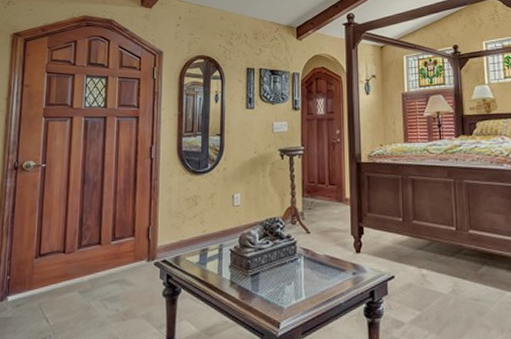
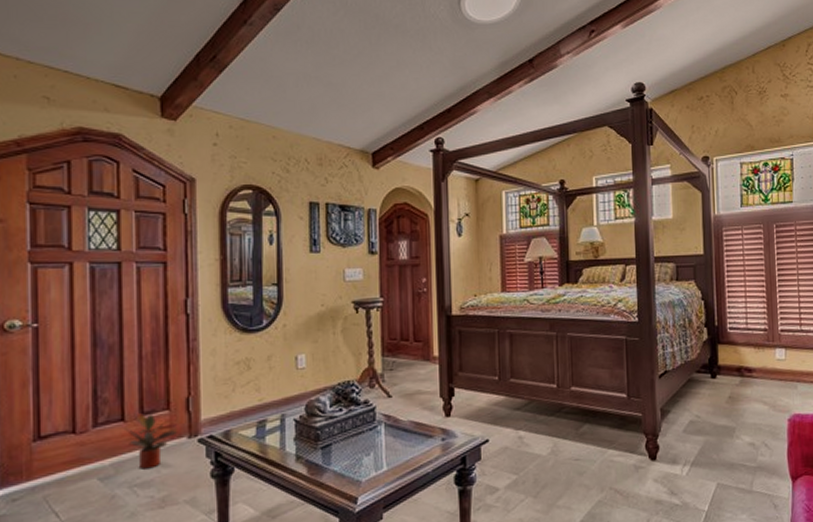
potted plant: none [101,238,140,286] -> present [125,412,178,470]

